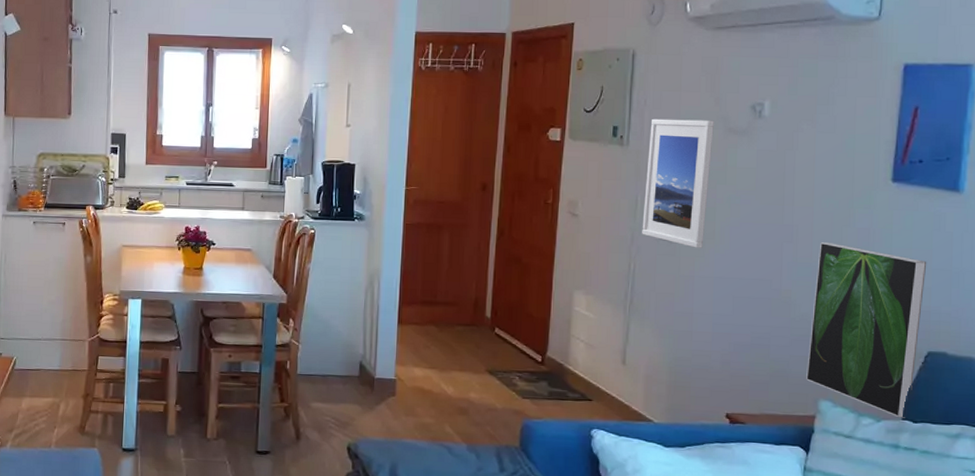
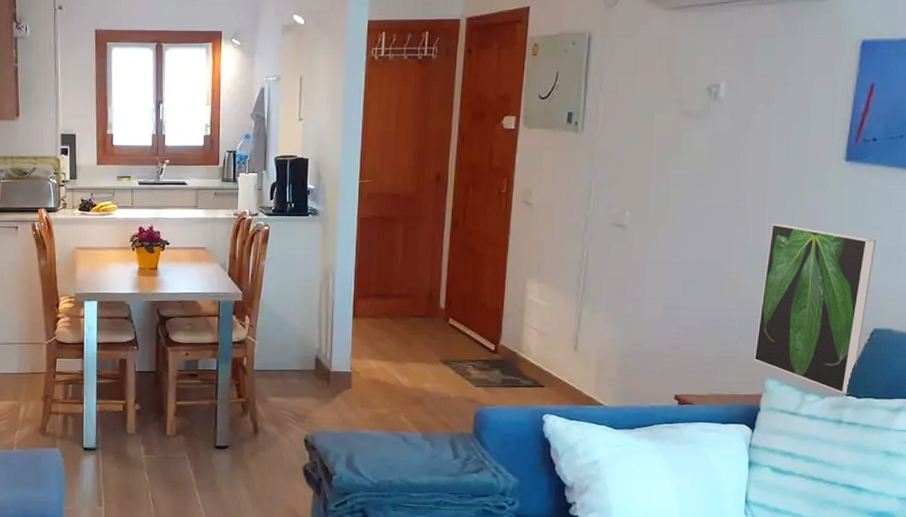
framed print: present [642,118,714,248] -> none [595,103,669,233]

